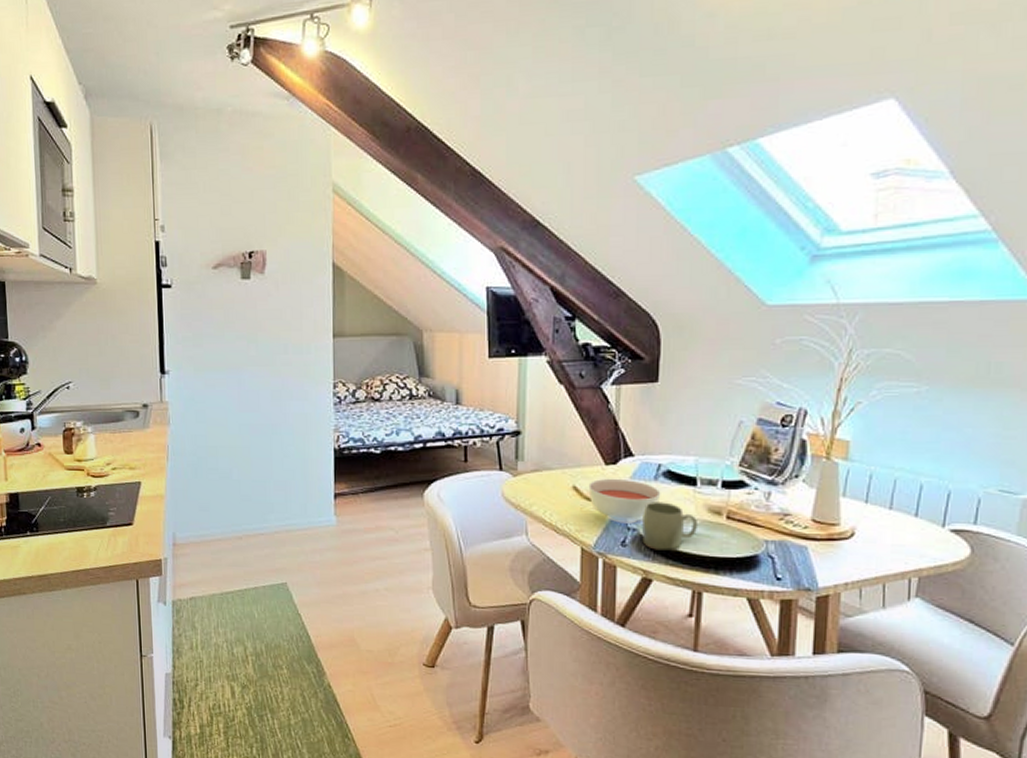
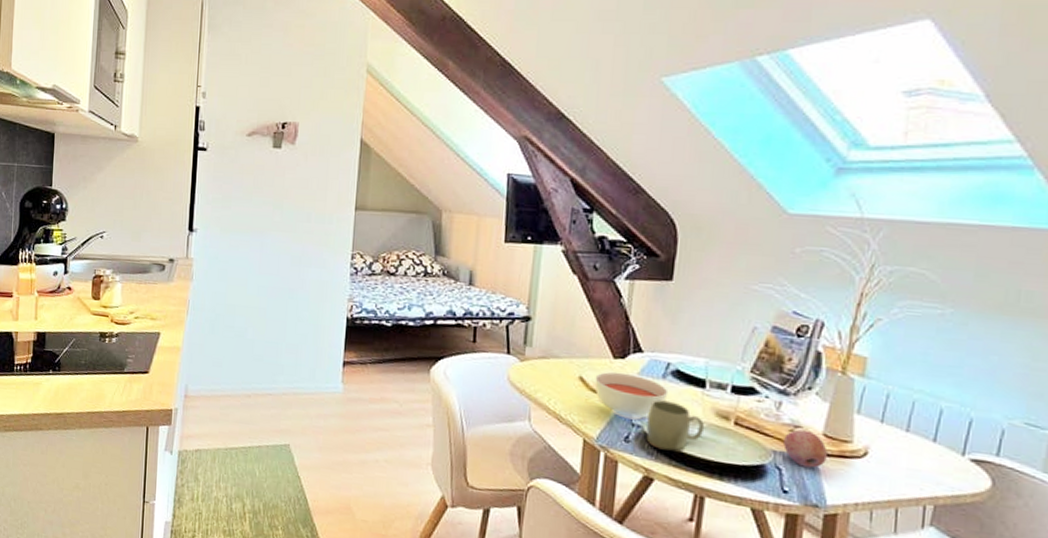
fruit: none [775,517,816,554] -> present [783,429,828,468]

